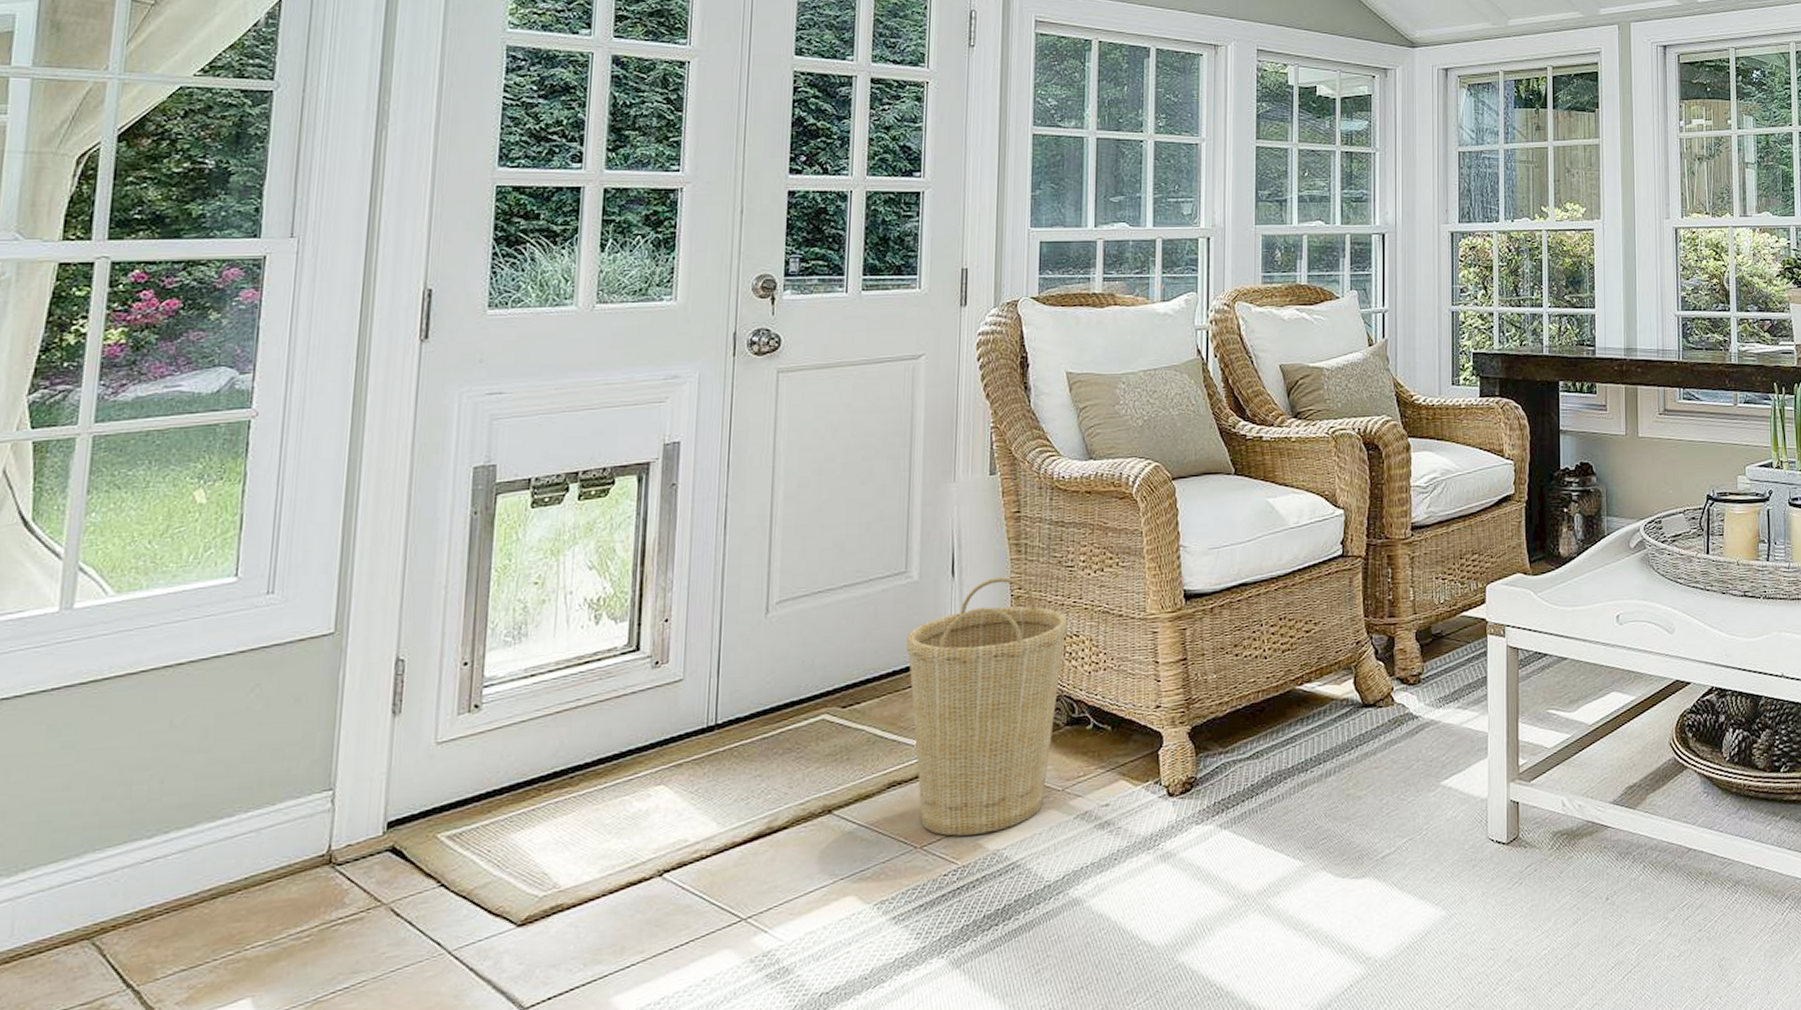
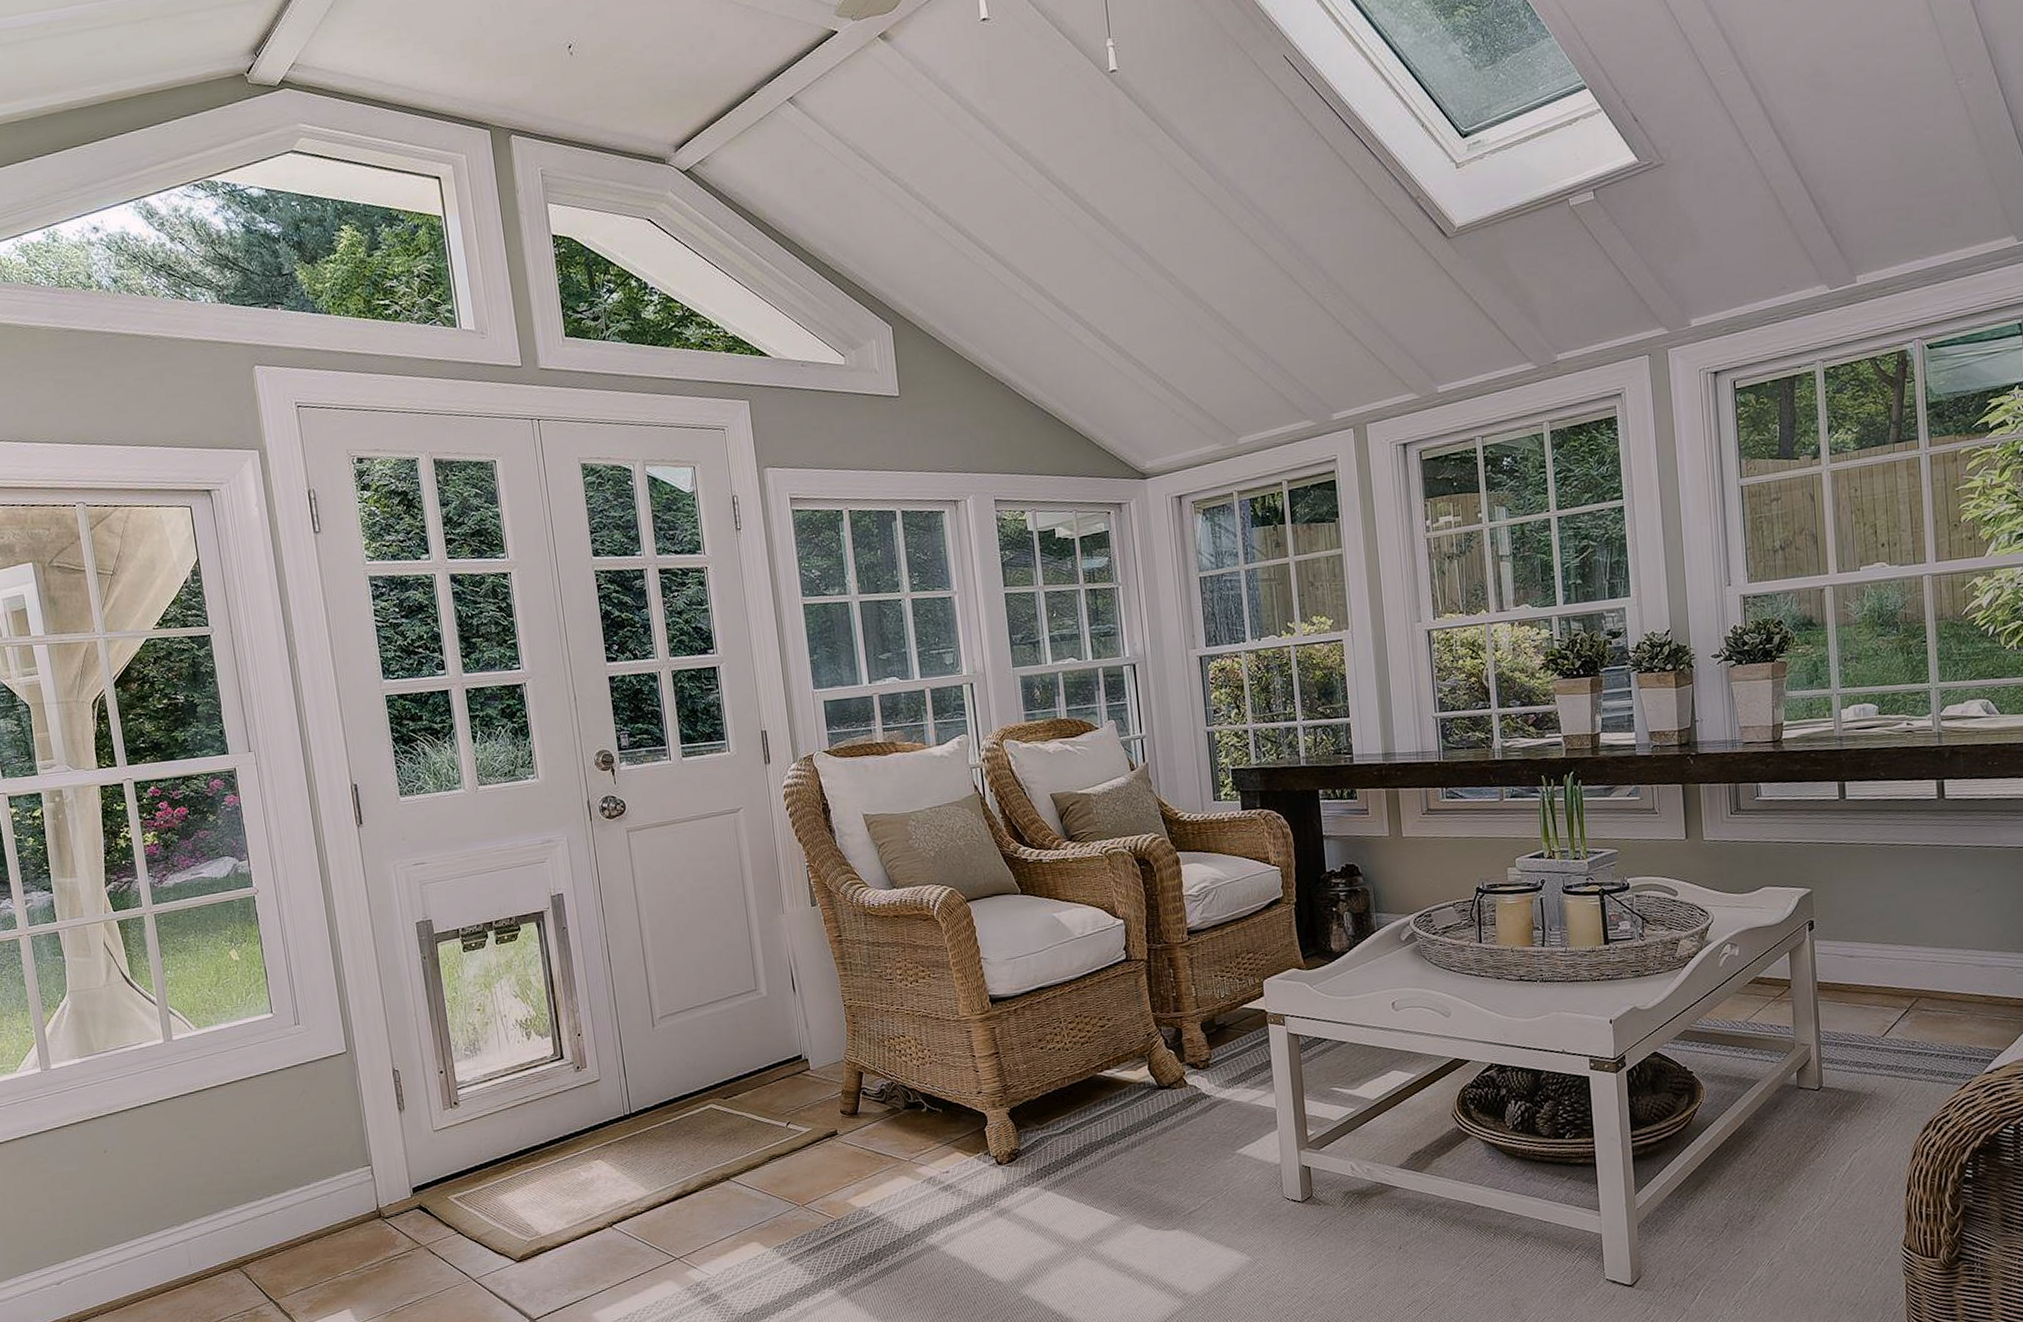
basket: present [906,577,1068,836] -> none [765,990,895,1197]

